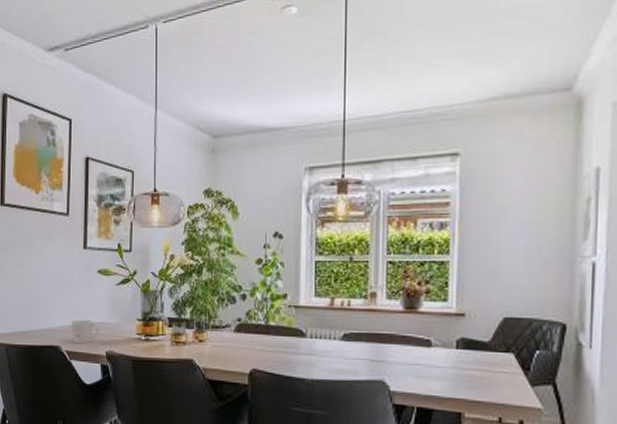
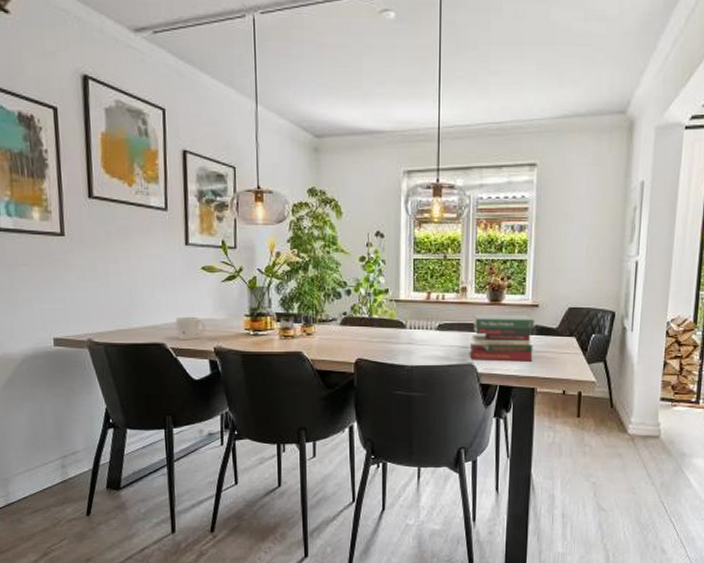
books: none [380,323,460,381] -> present [469,314,534,362]

